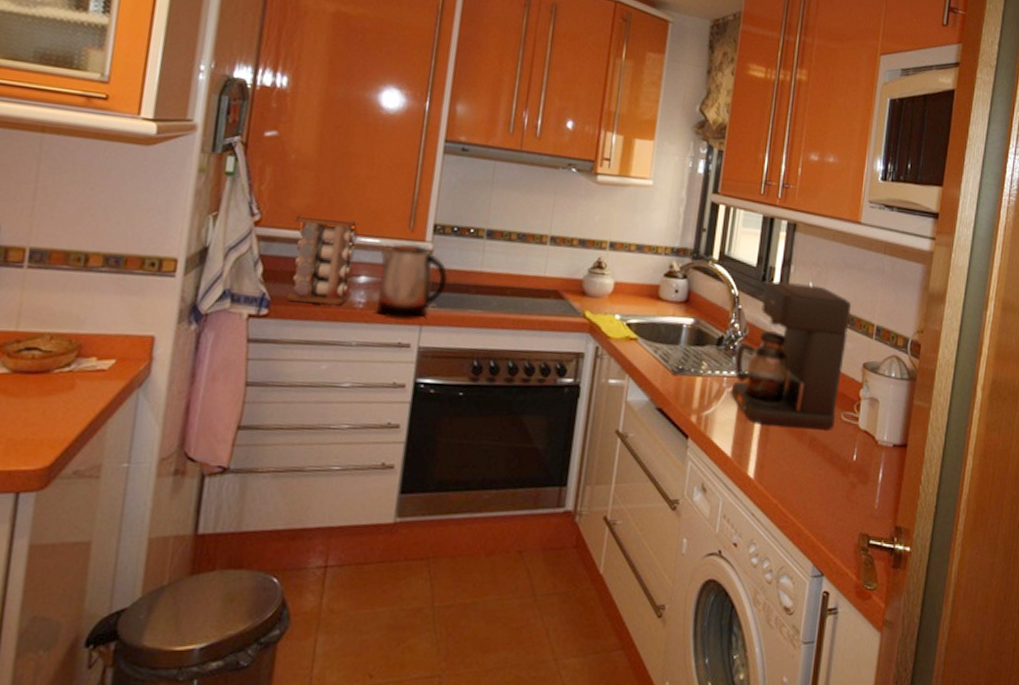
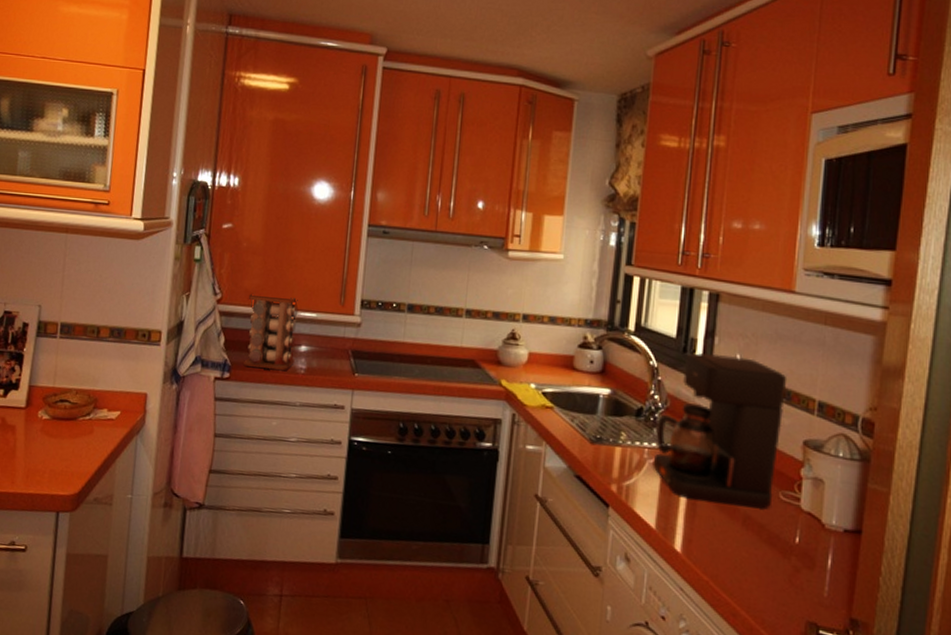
kettle: present [377,244,448,321] -> none [315,318,375,385]

